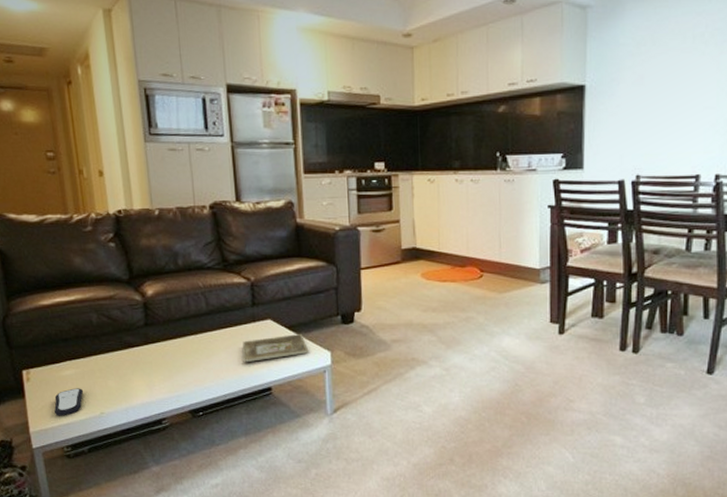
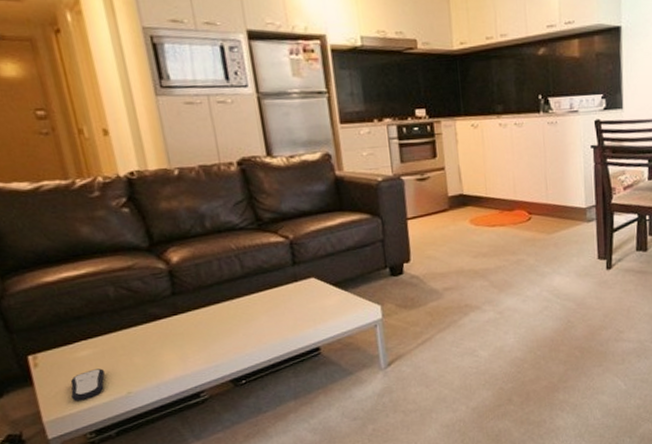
picture frame: present [242,334,309,363] -> none [285,290,358,325]

